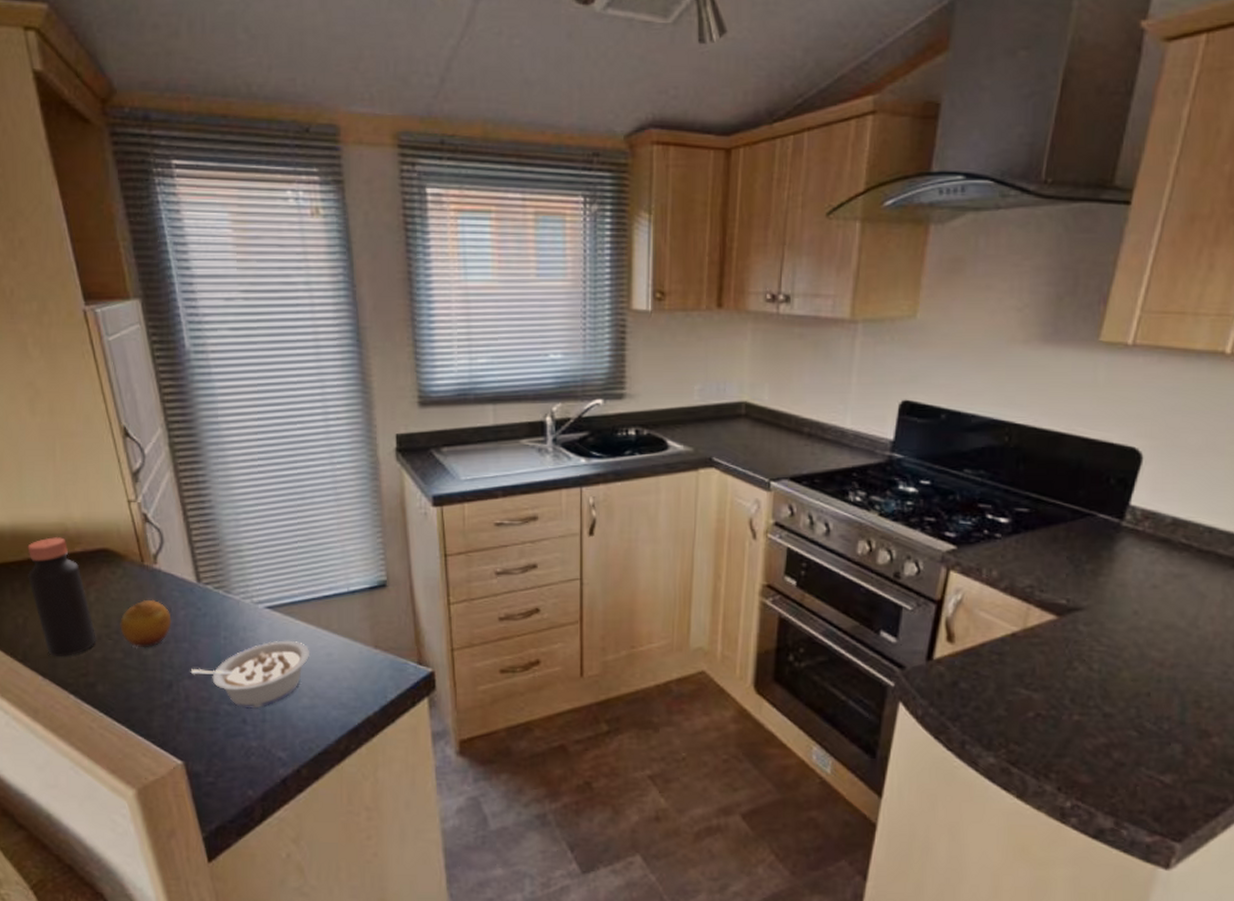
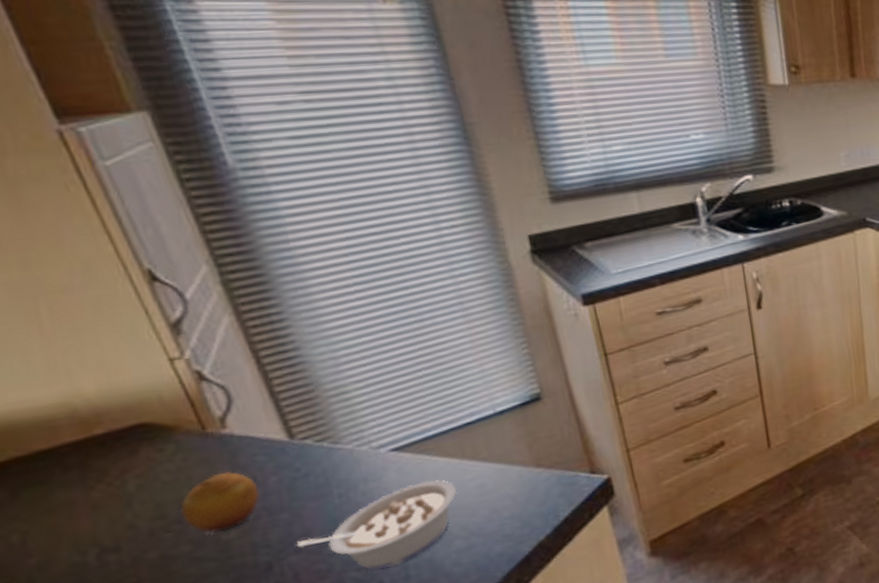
bottle: present [27,537,98,658] -> none [11,420,149,572]

